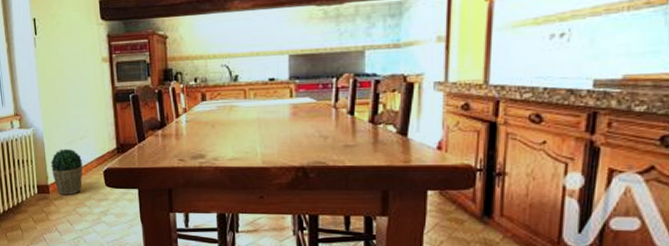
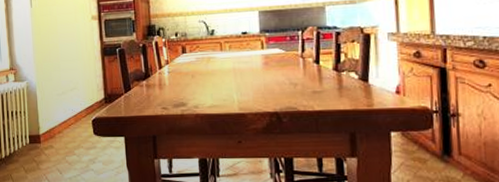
potted plant: present [50,148,83,196] -> none [42,99,73,145]

